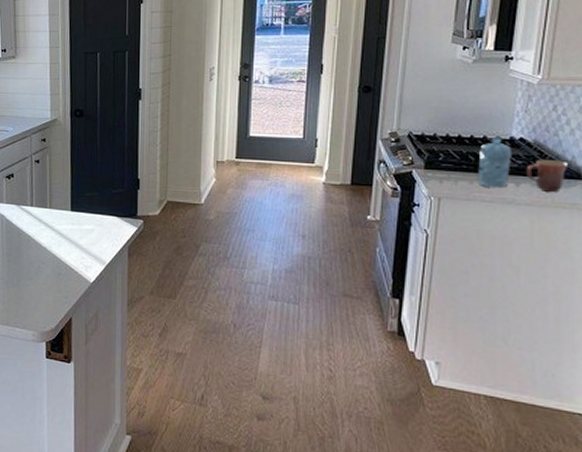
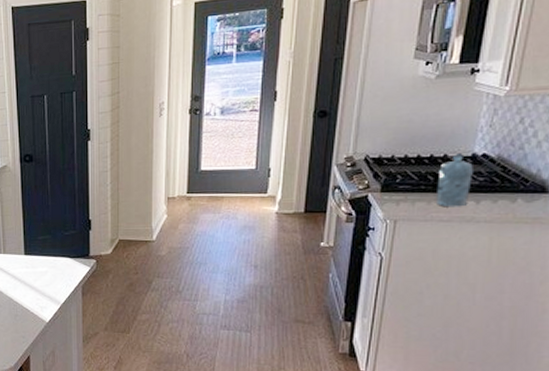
mug: present [526,160,569,192] -> none [487,174,533,207]

